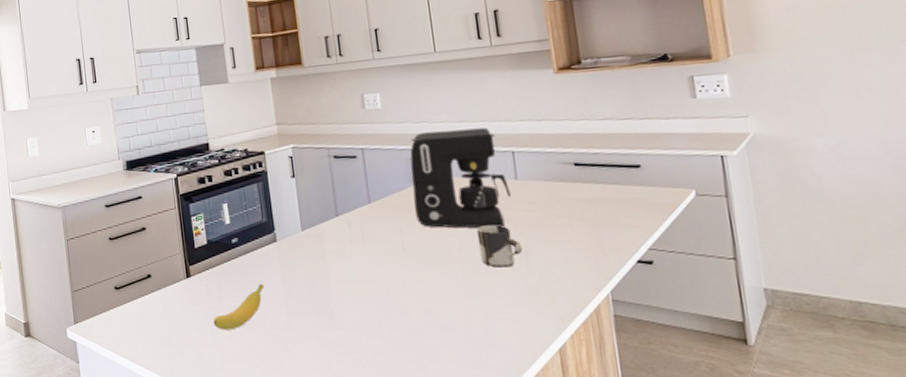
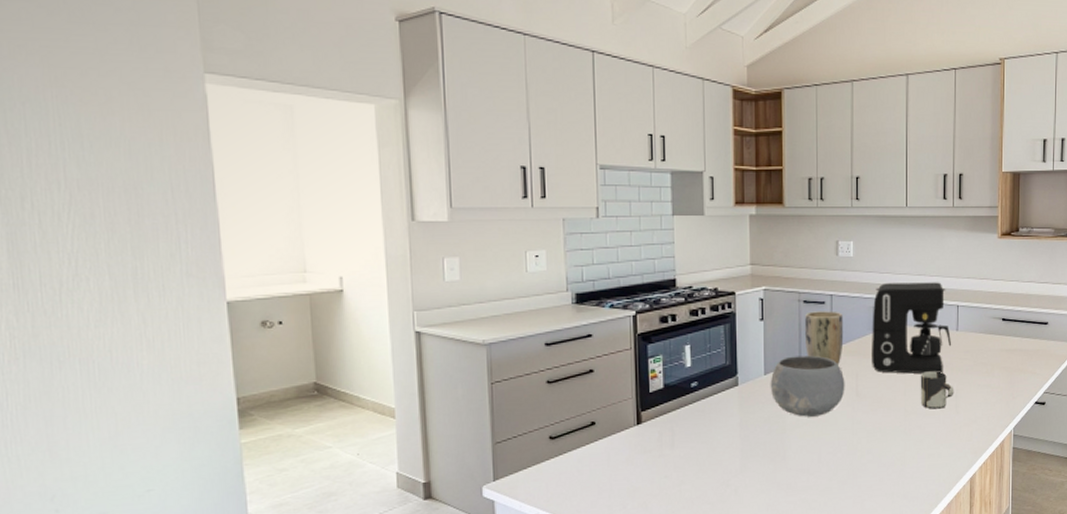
banana: present [213,283,265,330] -> none [662,428,721,479]
bowl: none [308,210,390,274] -> present [770,355,845,417]
plant pot: none [337,164,382,220] -> present [804,311,844,365]

